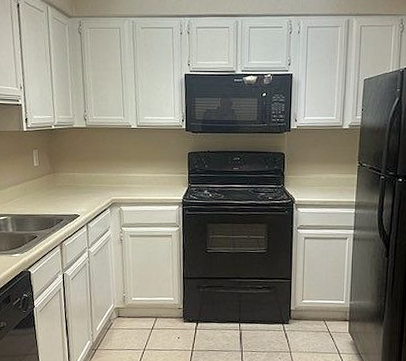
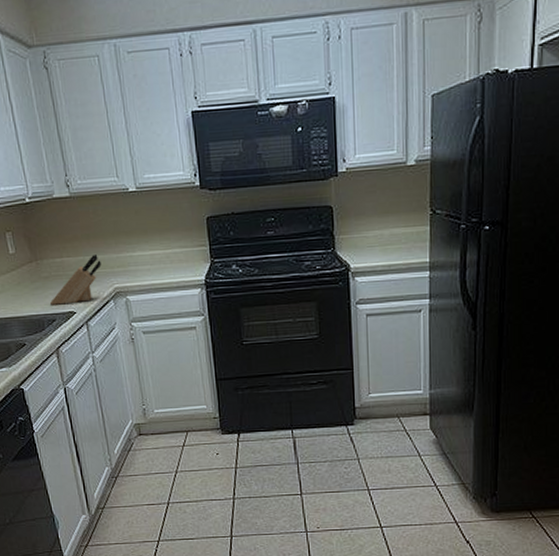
knife block: none [60,173,104,209] -> present [49,254,102,305]

